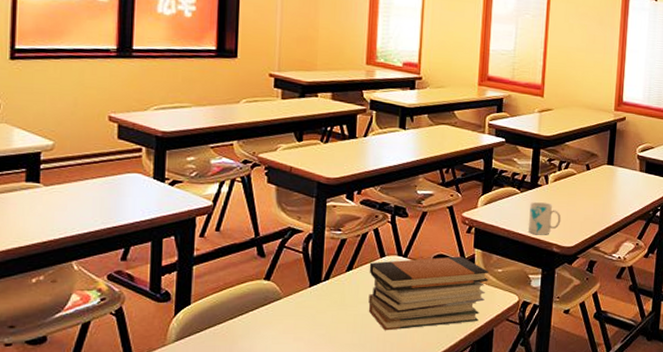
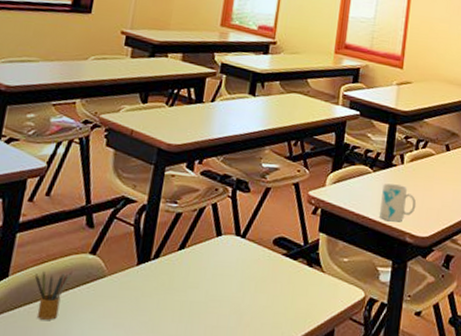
pencil box: none [215,295,250,339] -> present [34,270,73,320]
book stack: present [368,256,489,331] -> none [199,240,333,323]

